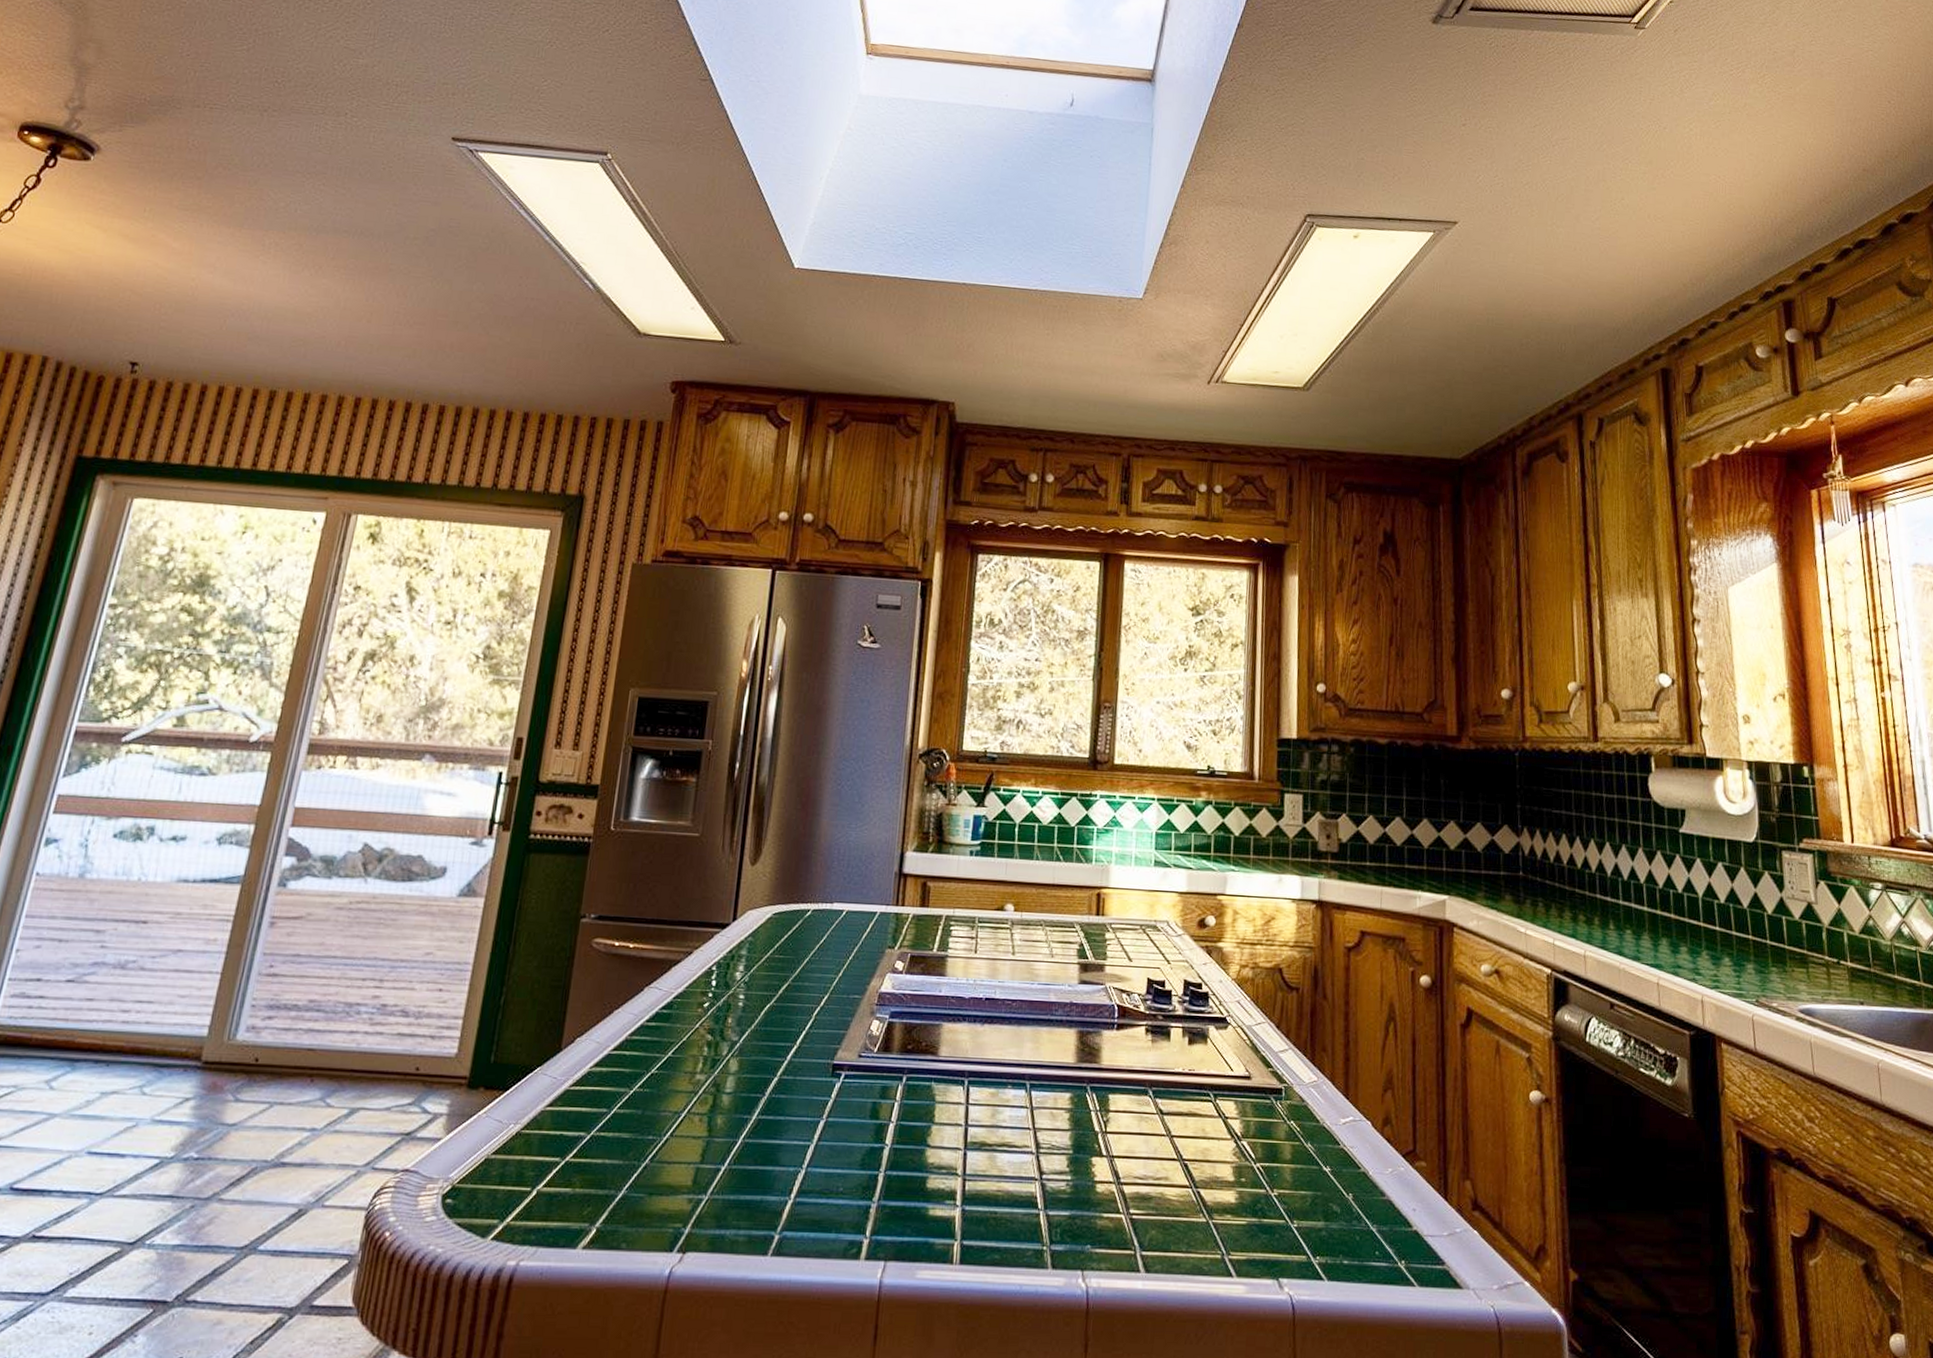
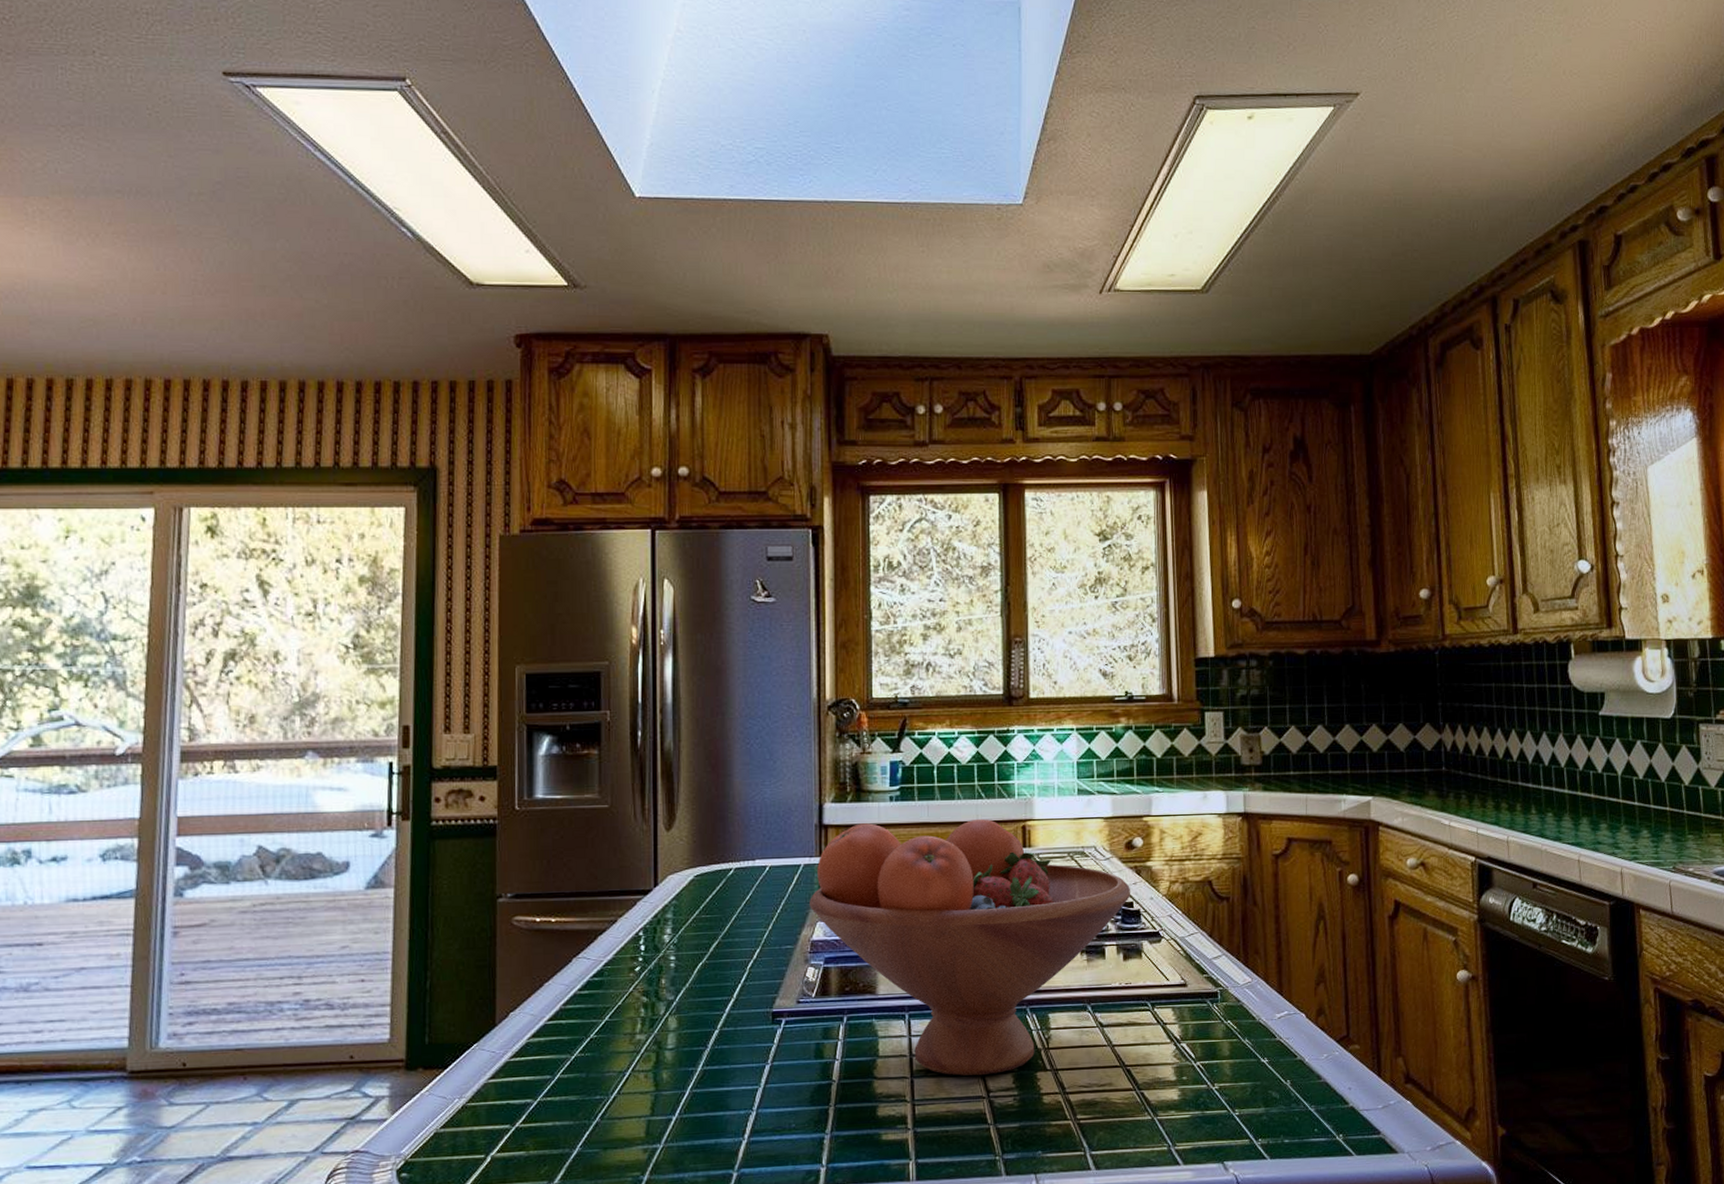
fruit bowl: none [881,875,1200,1155] -> present [809,818,1130,1076]

